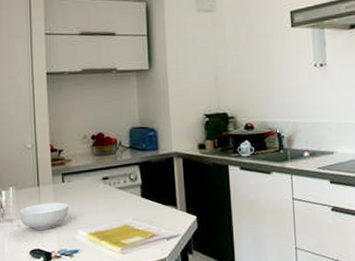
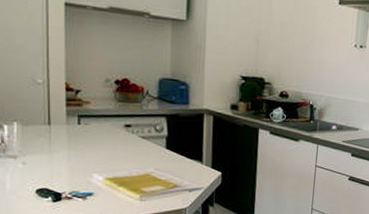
cereal bowl: present [20,202,69,230] -> none [25,143,84,170]

